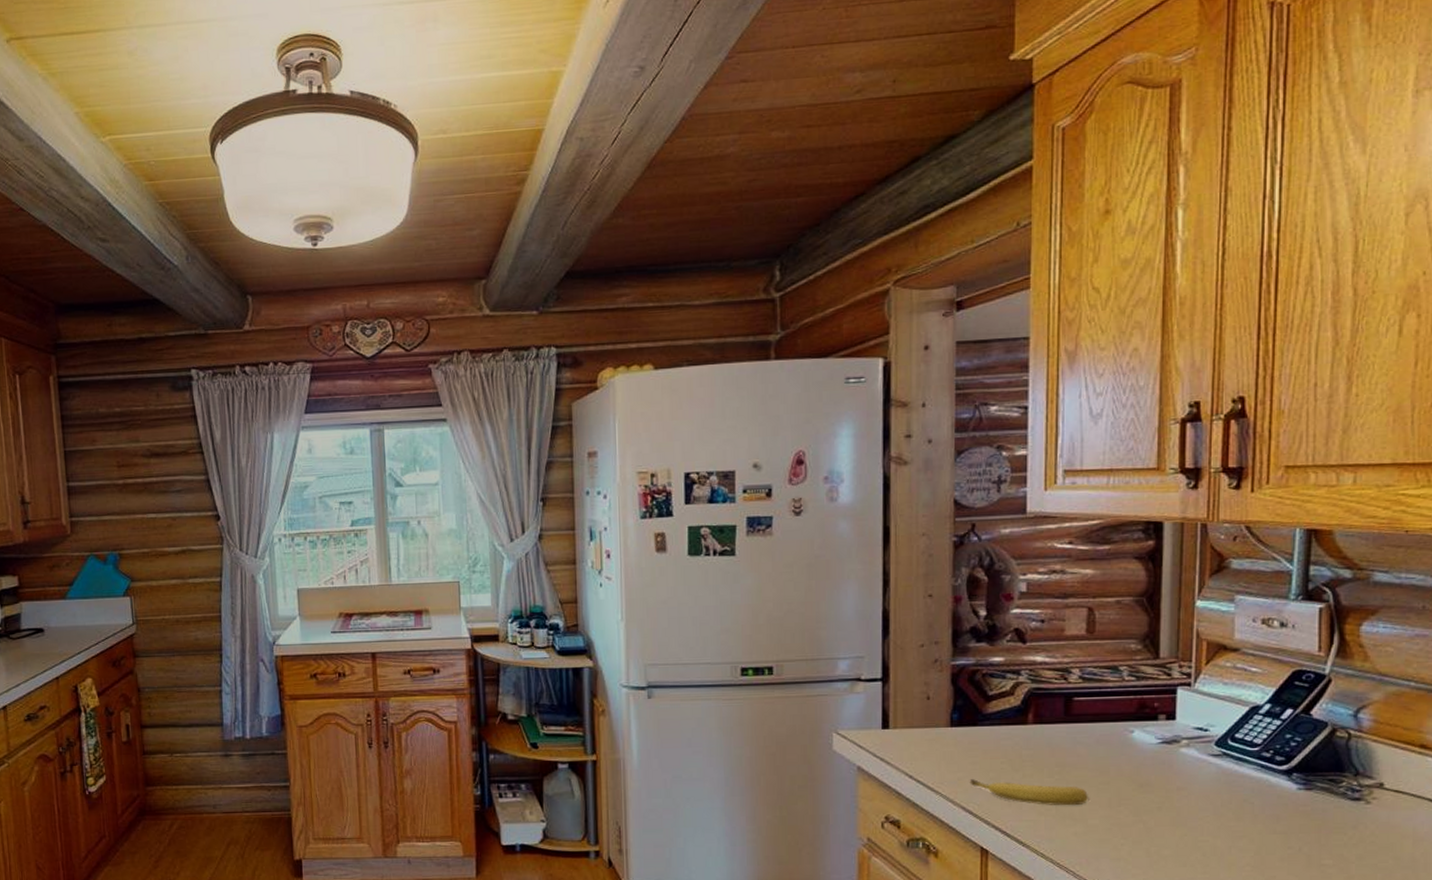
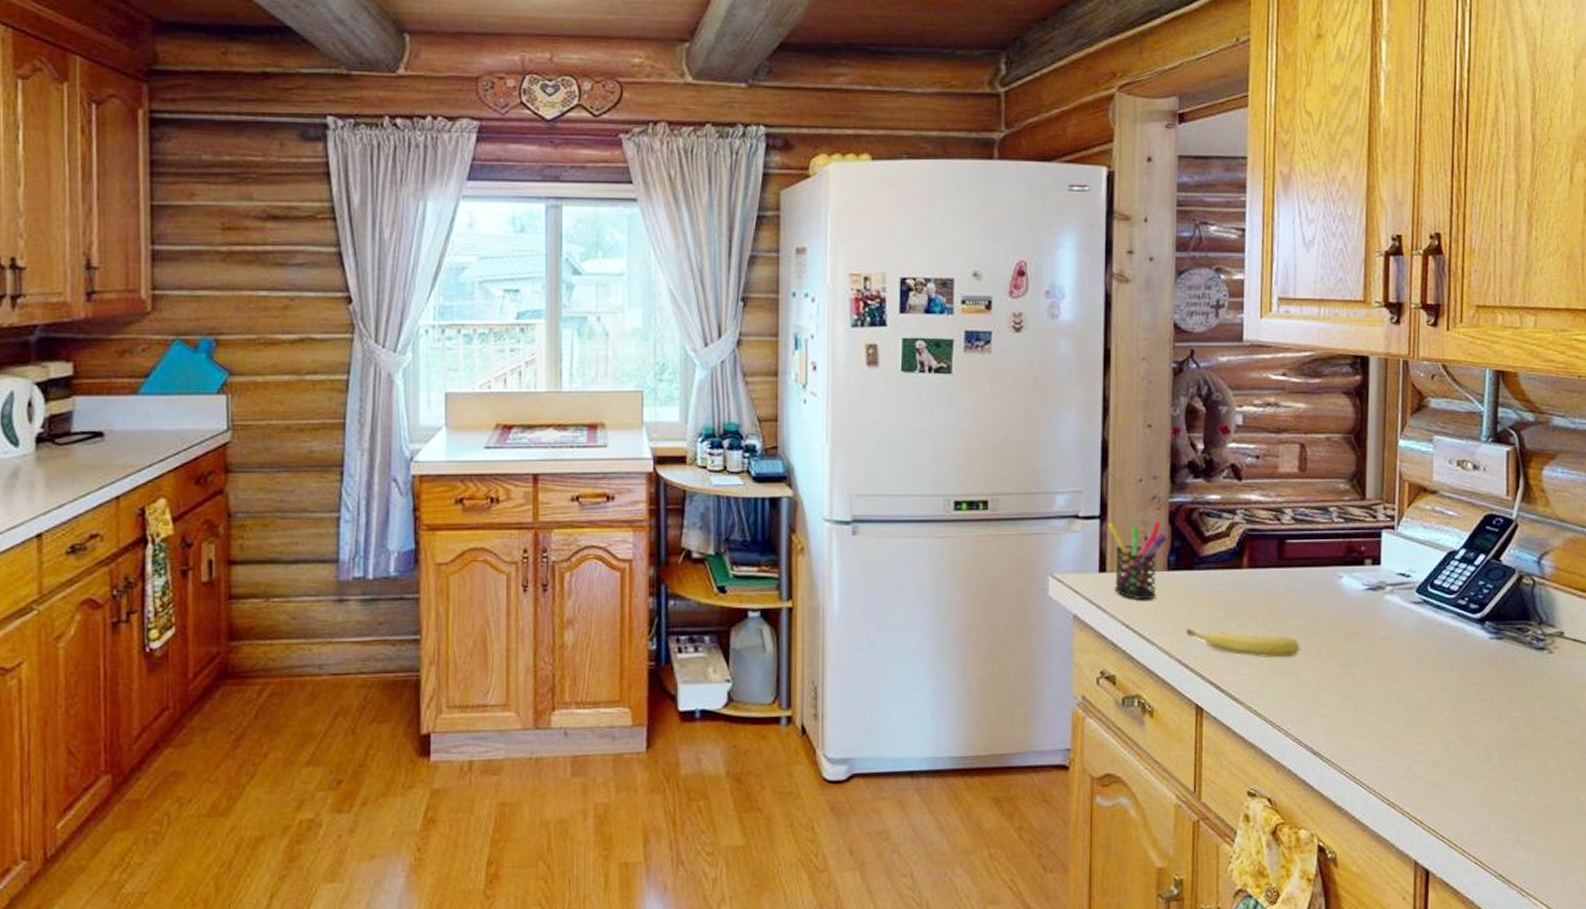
pen holder: none [889,682,950,754] -> present [1107,520,1167,600]

